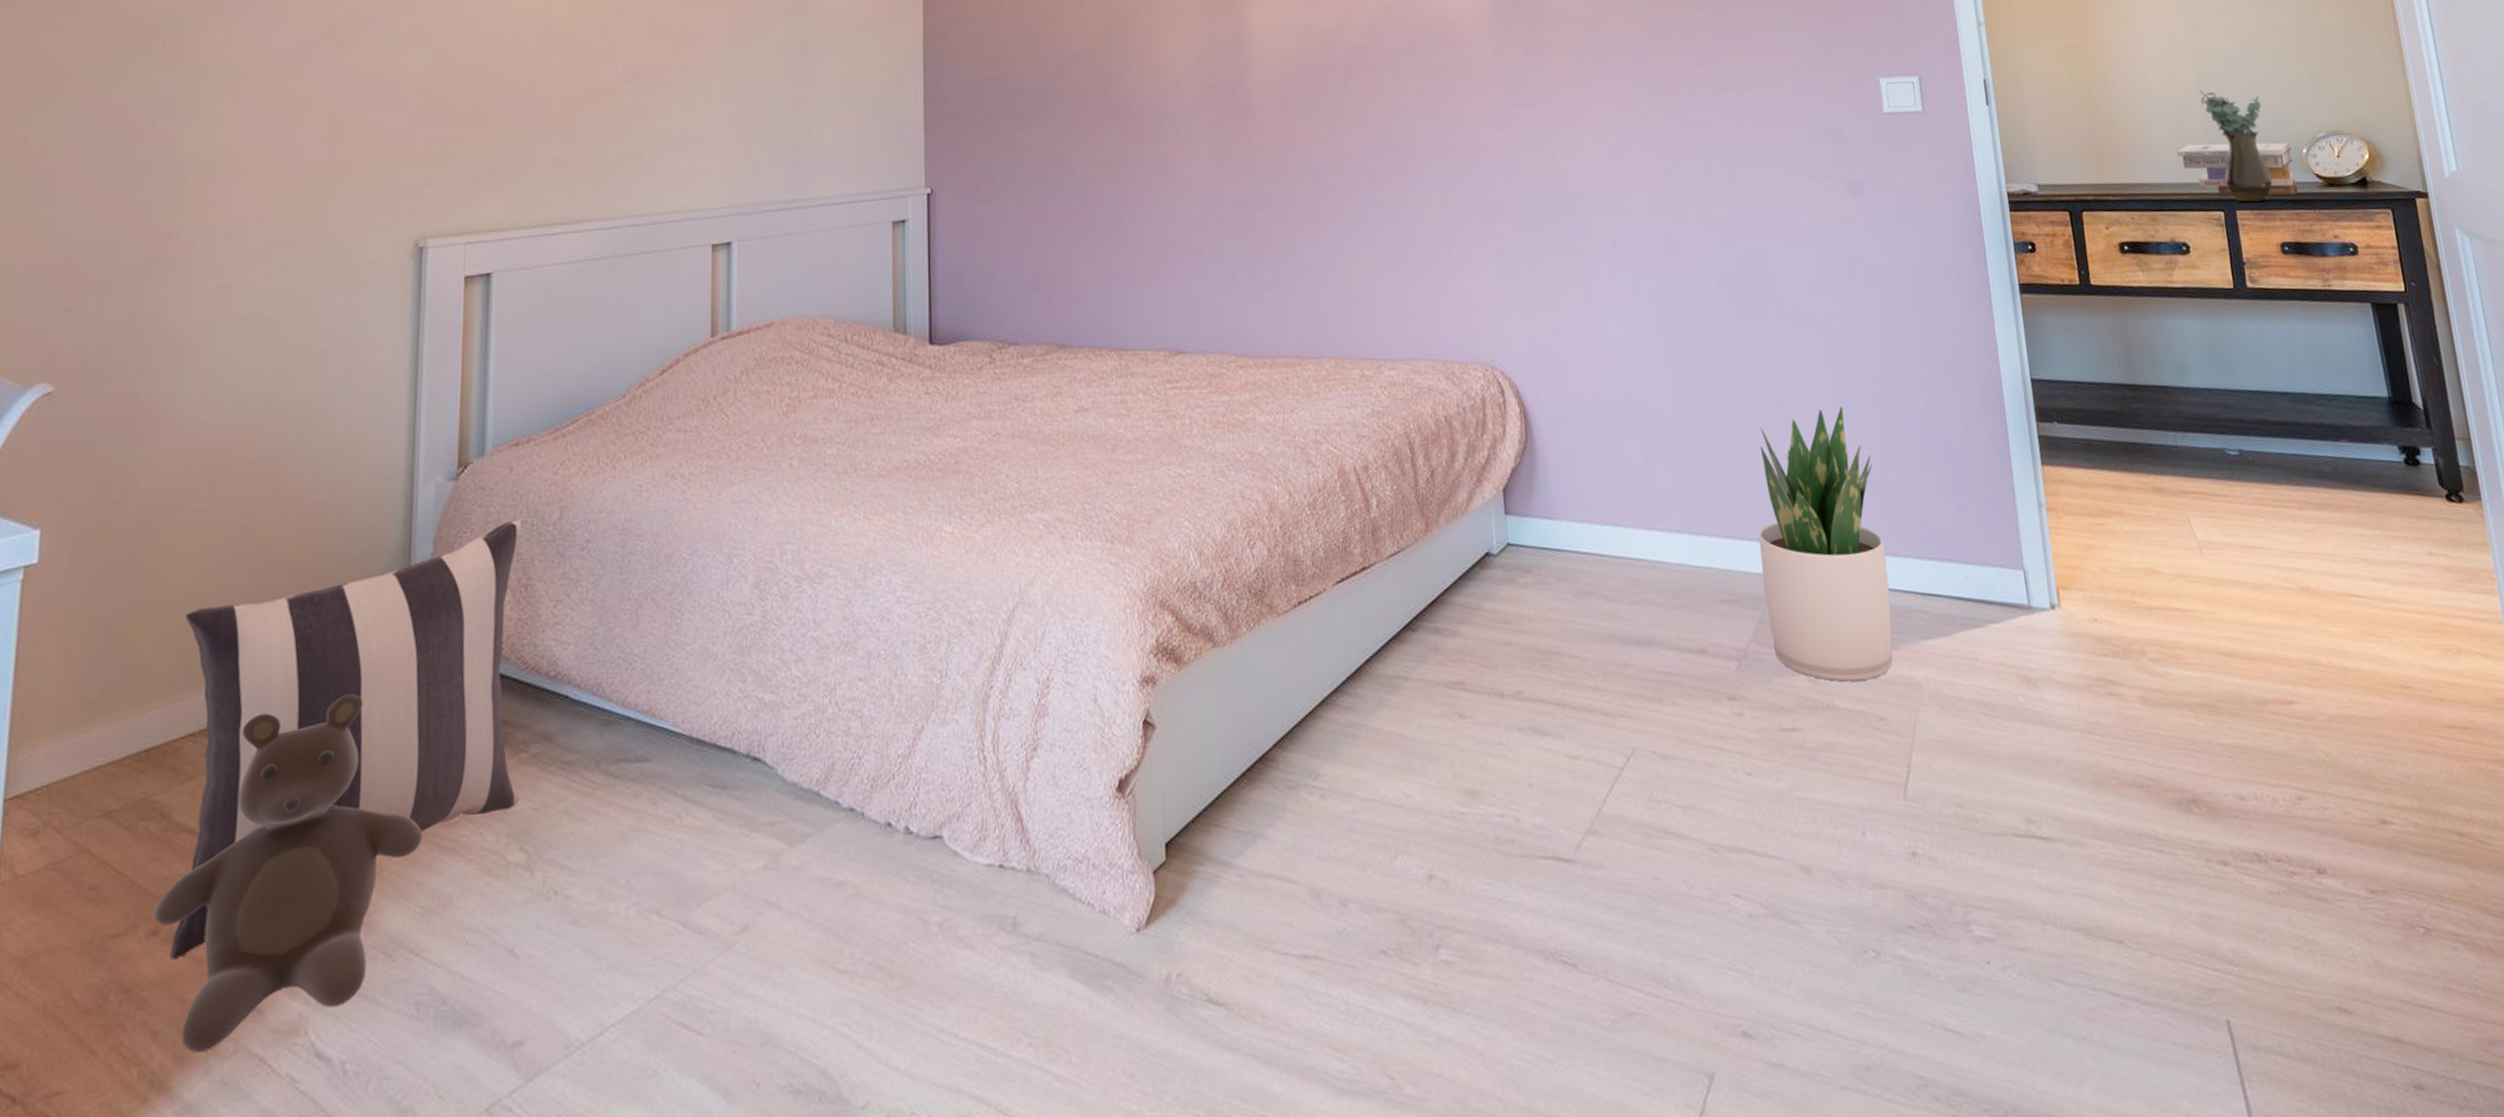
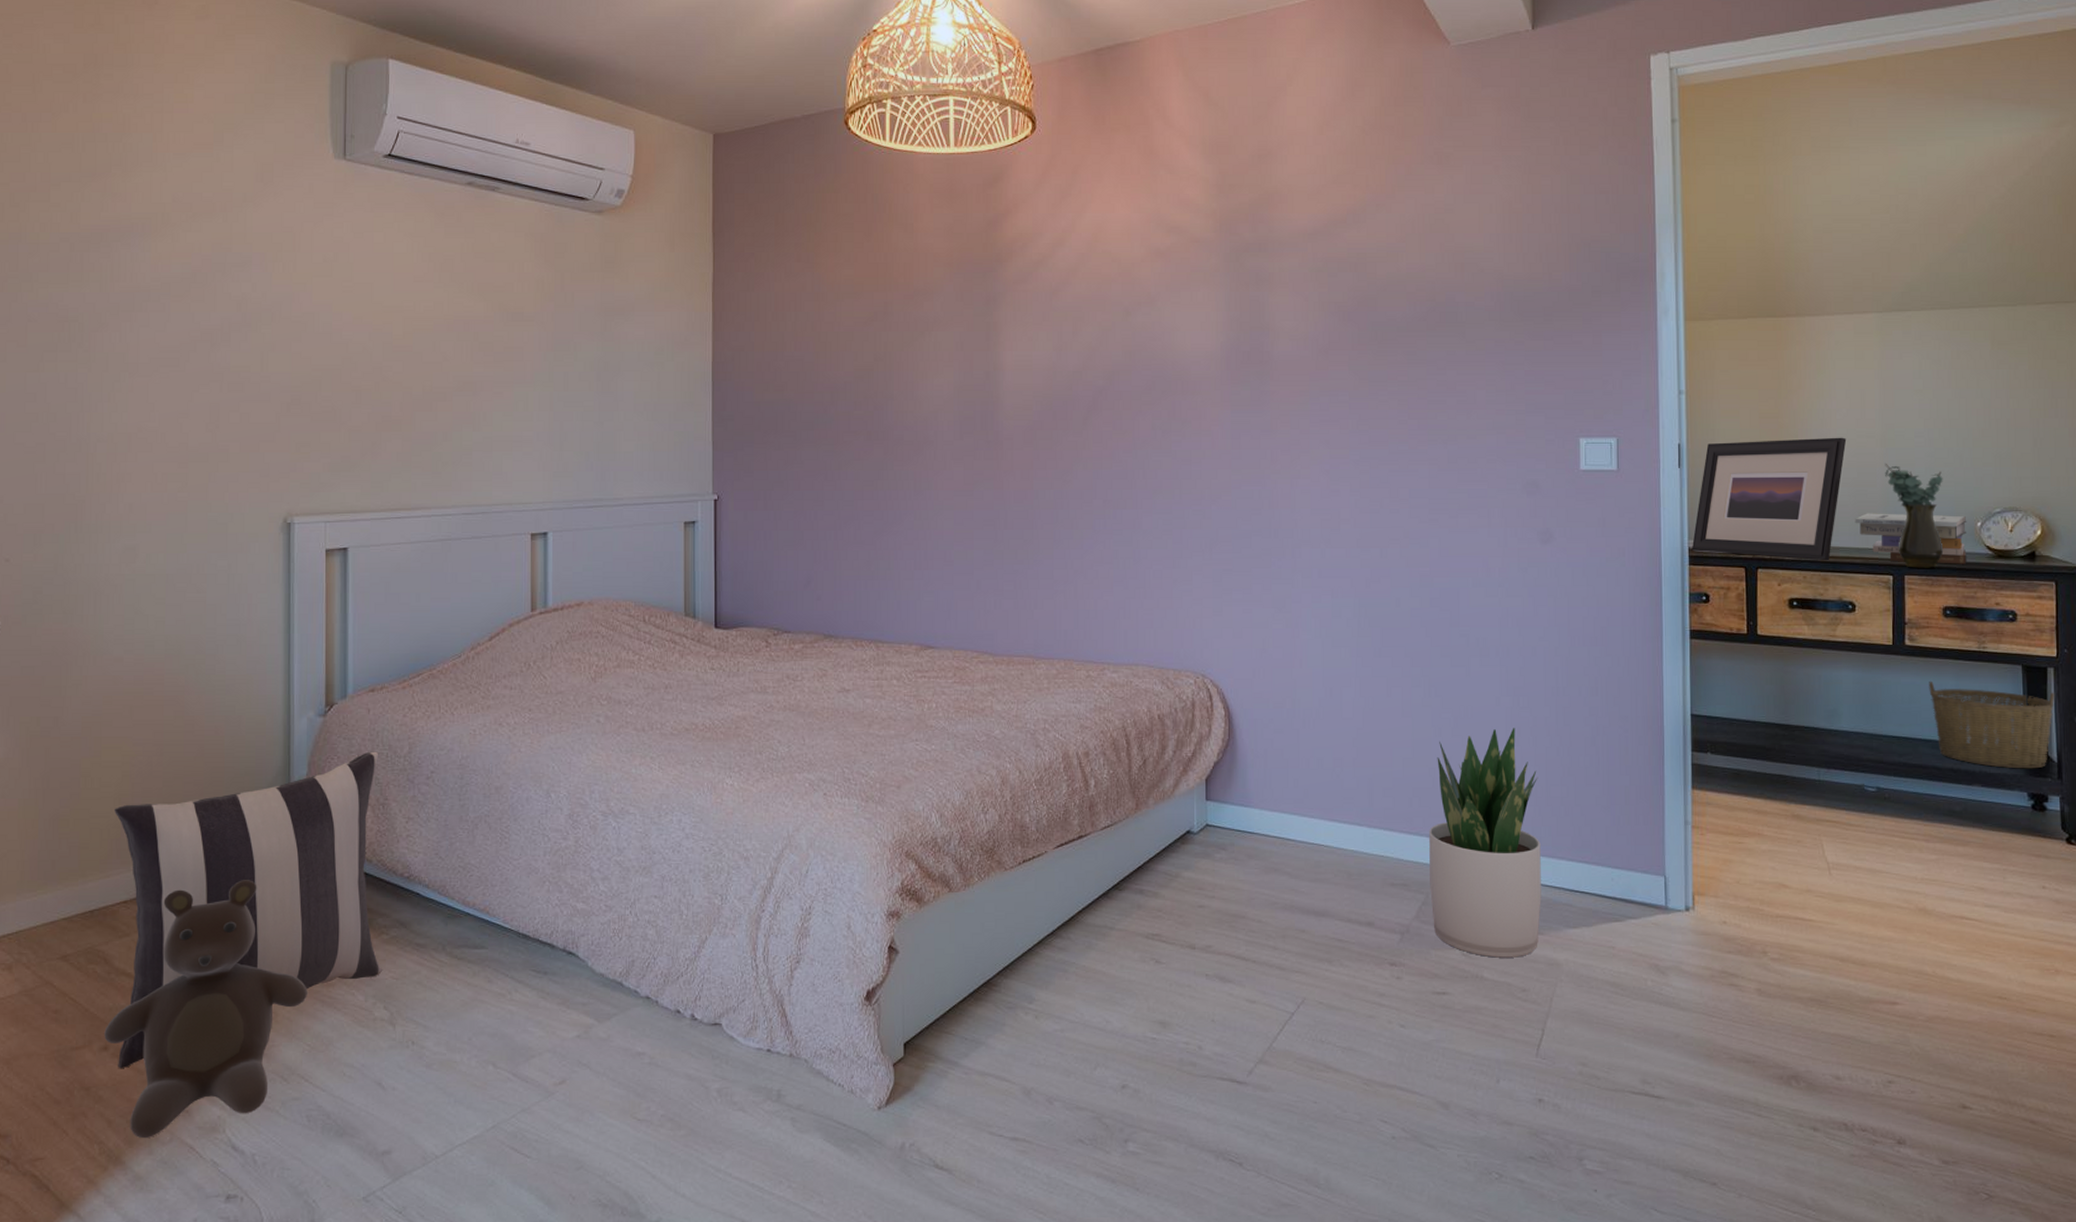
picture frame: none [2010,64,2157,199] -> present [1691,437,1847,561]
basket: none [2277,325,2413,420] -> present [1929,680,2055,769]

